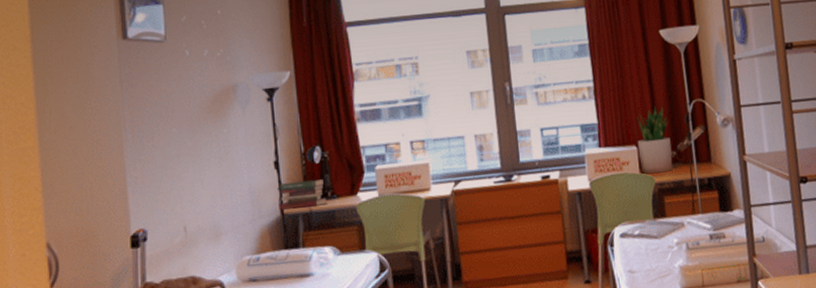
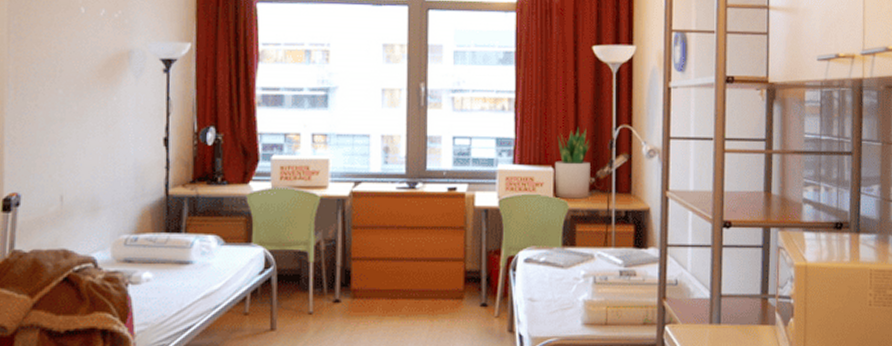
books: present [279,178,326,211] -> none [164,161,215,192]

